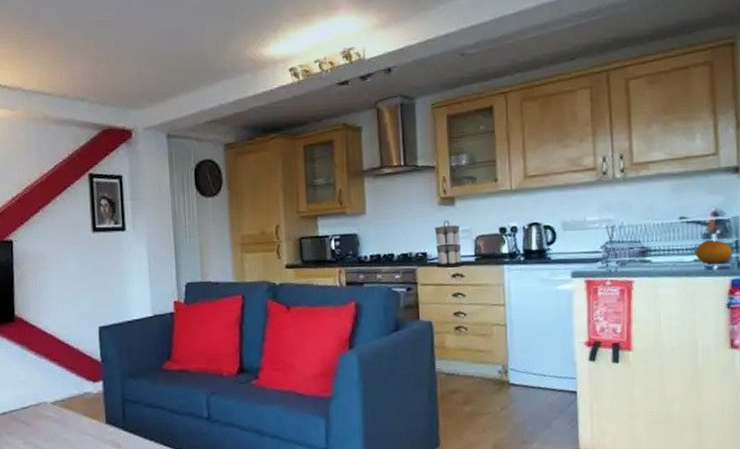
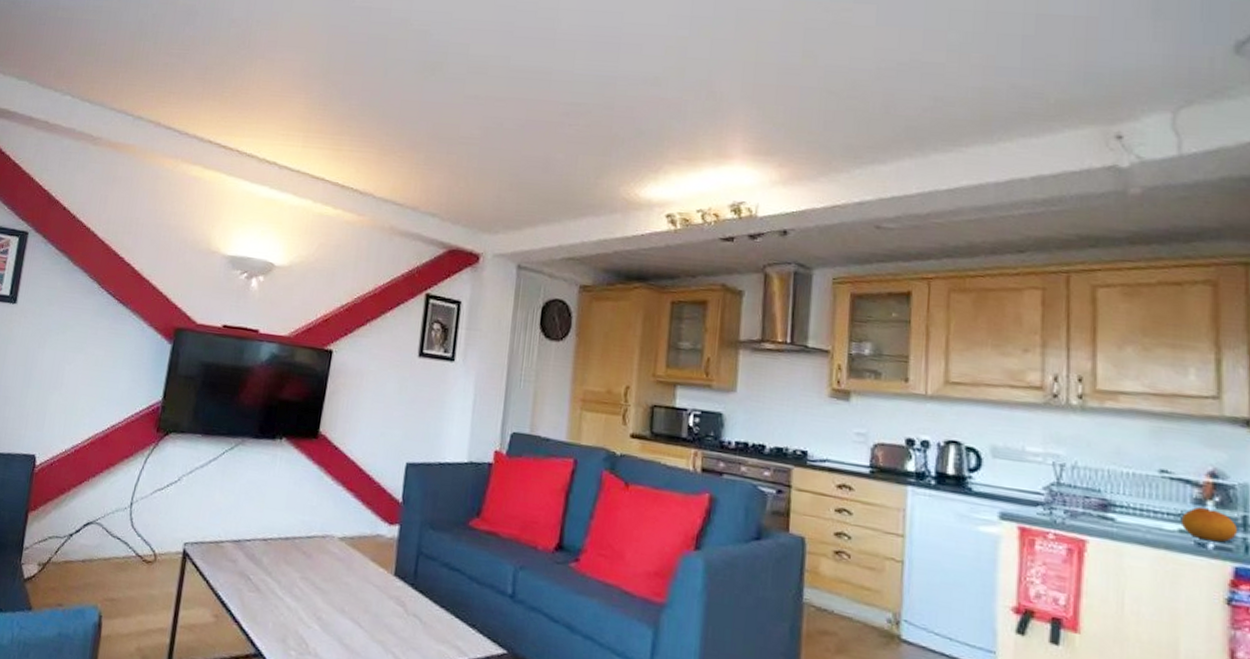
spice rack: present [434,219,463,268] -> none [819,416,853,477]

